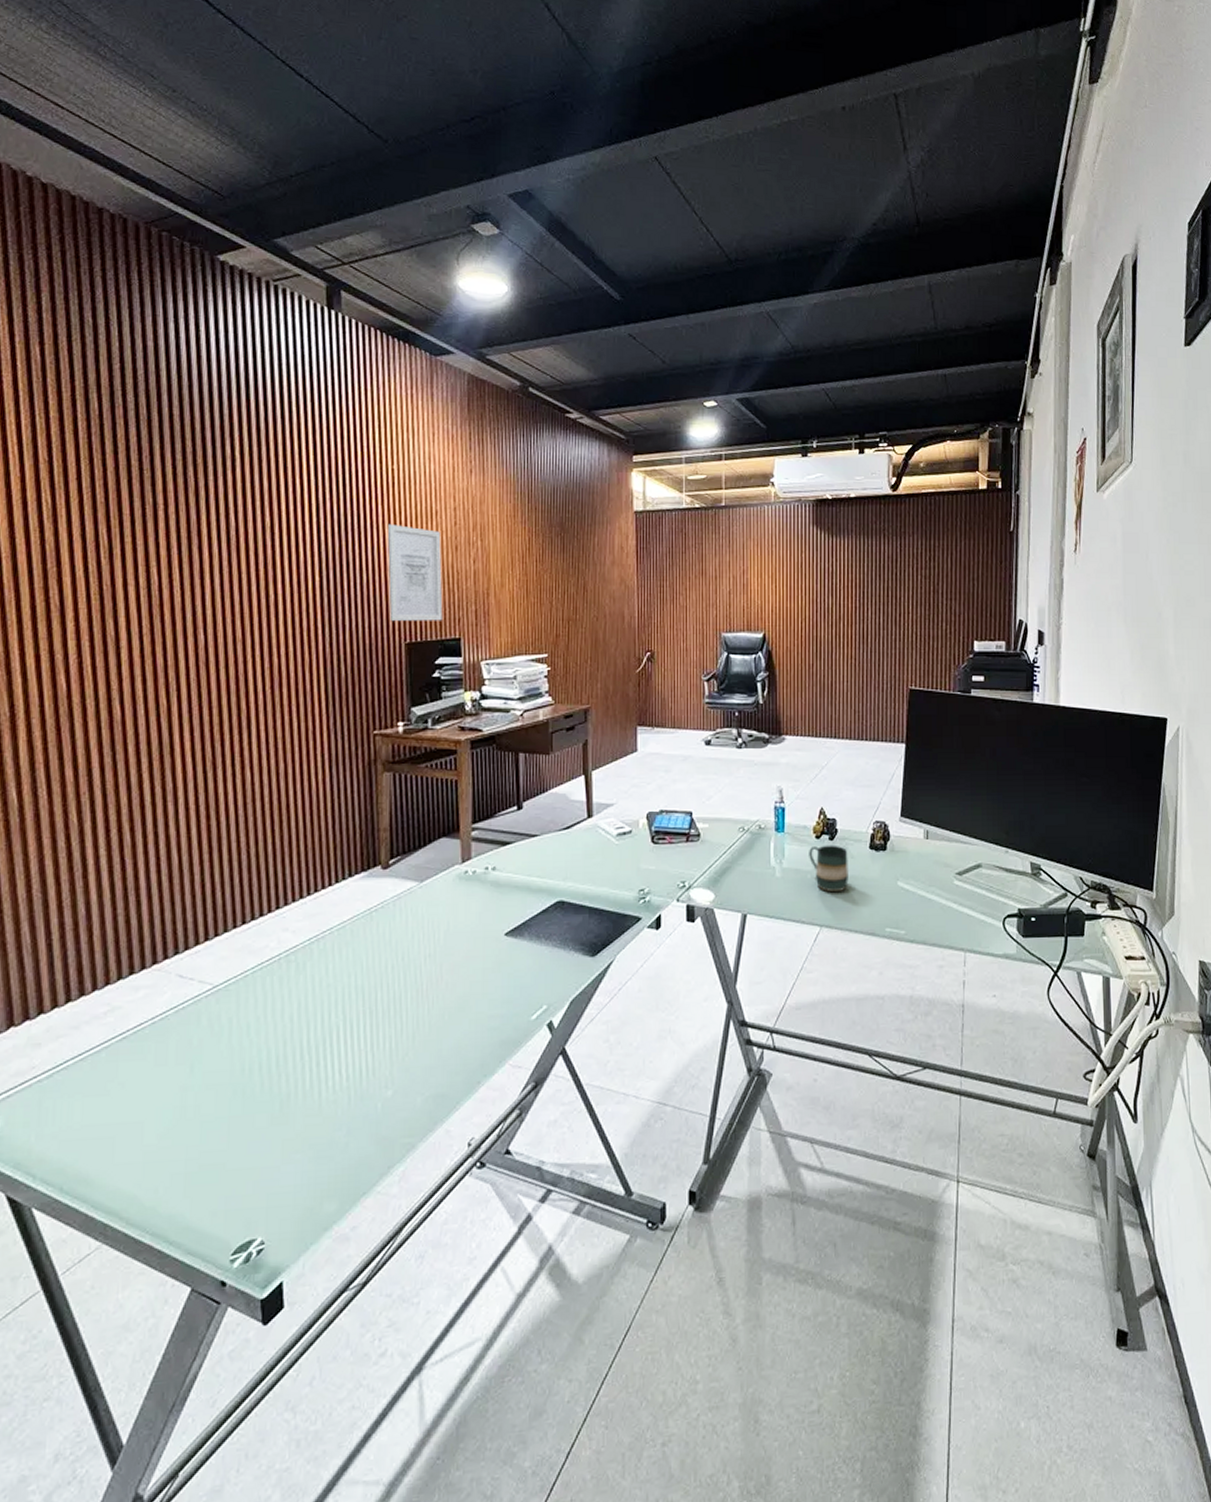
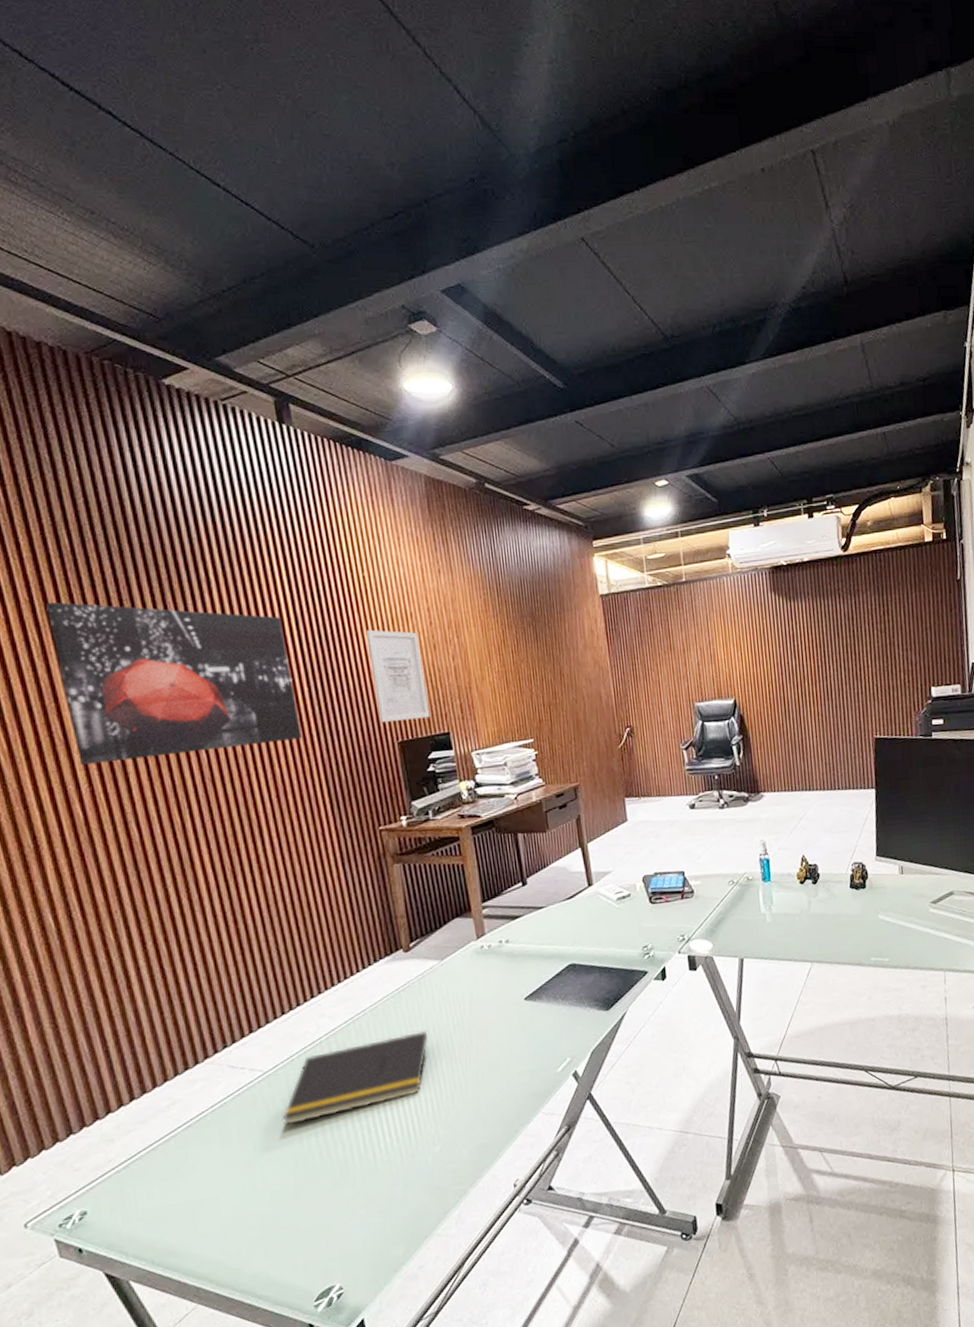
wall art: none [64,464,307,635] -> present [46,601,303,765]
notepad: none [226,957,396,1050] -> present [282,1029,429,1127]
mug: present [809,845,848,892] -> none [795,888,834,931]

